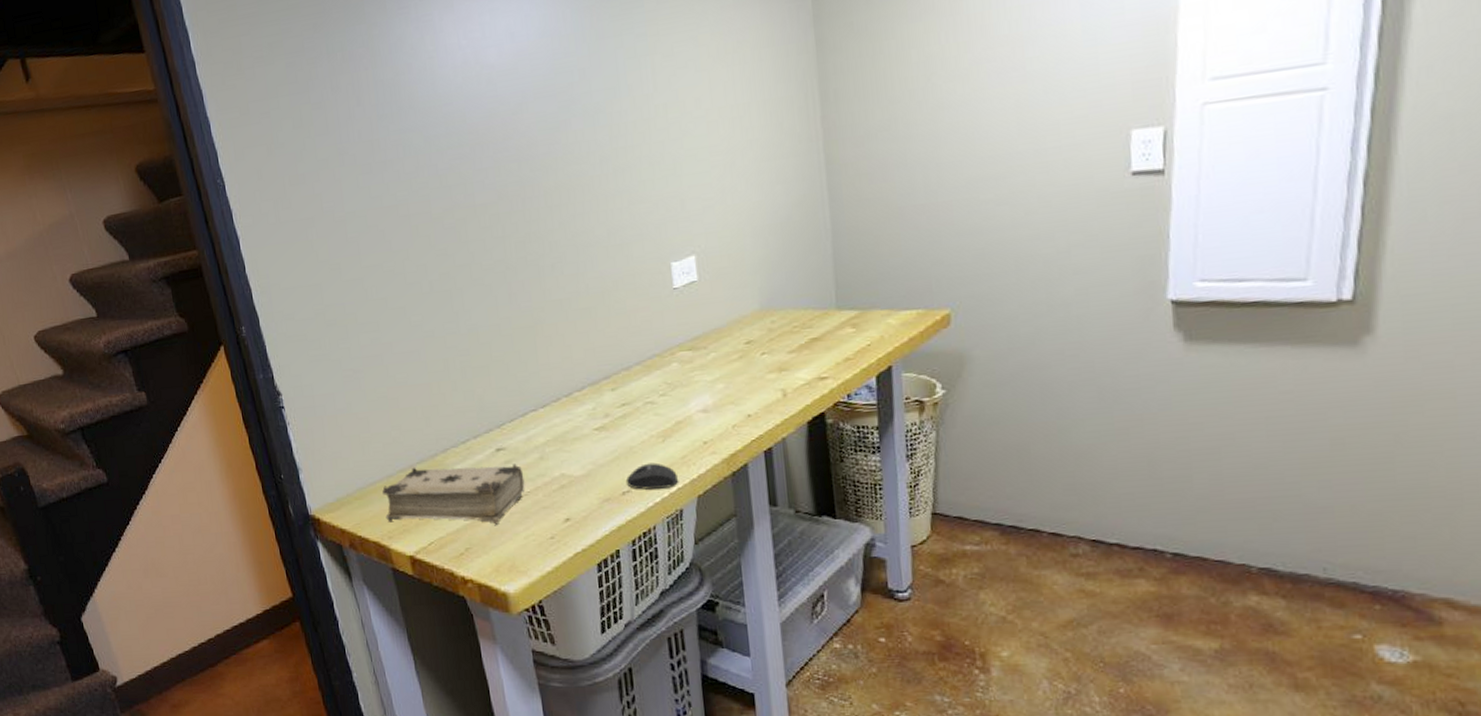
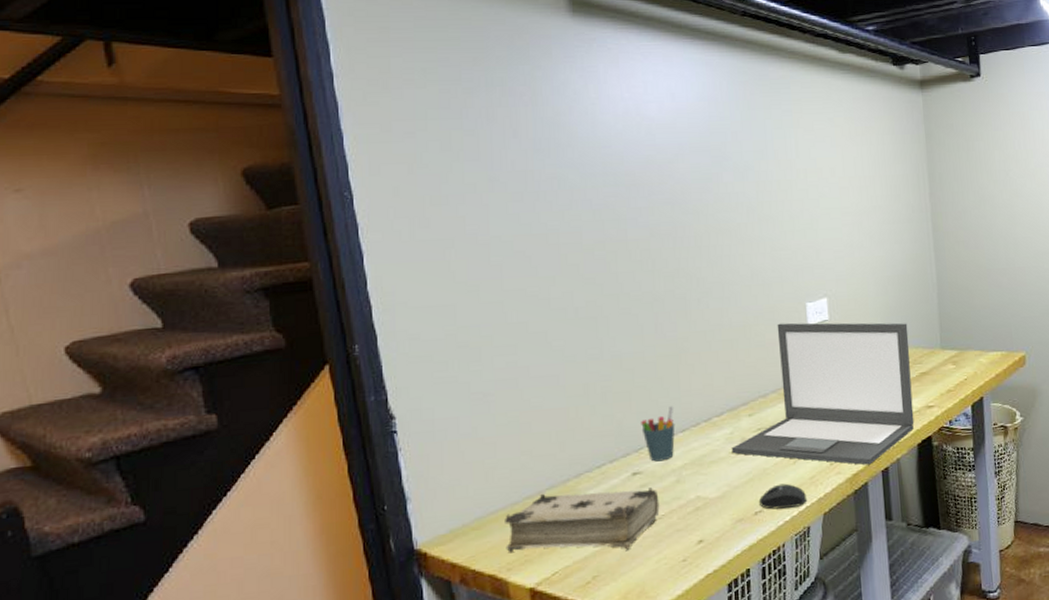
pen holder: none [501,381,536,438] -> present [641,406,675,462]
laptop: none [594,280,803,445] -> present [731,322,914,465]

